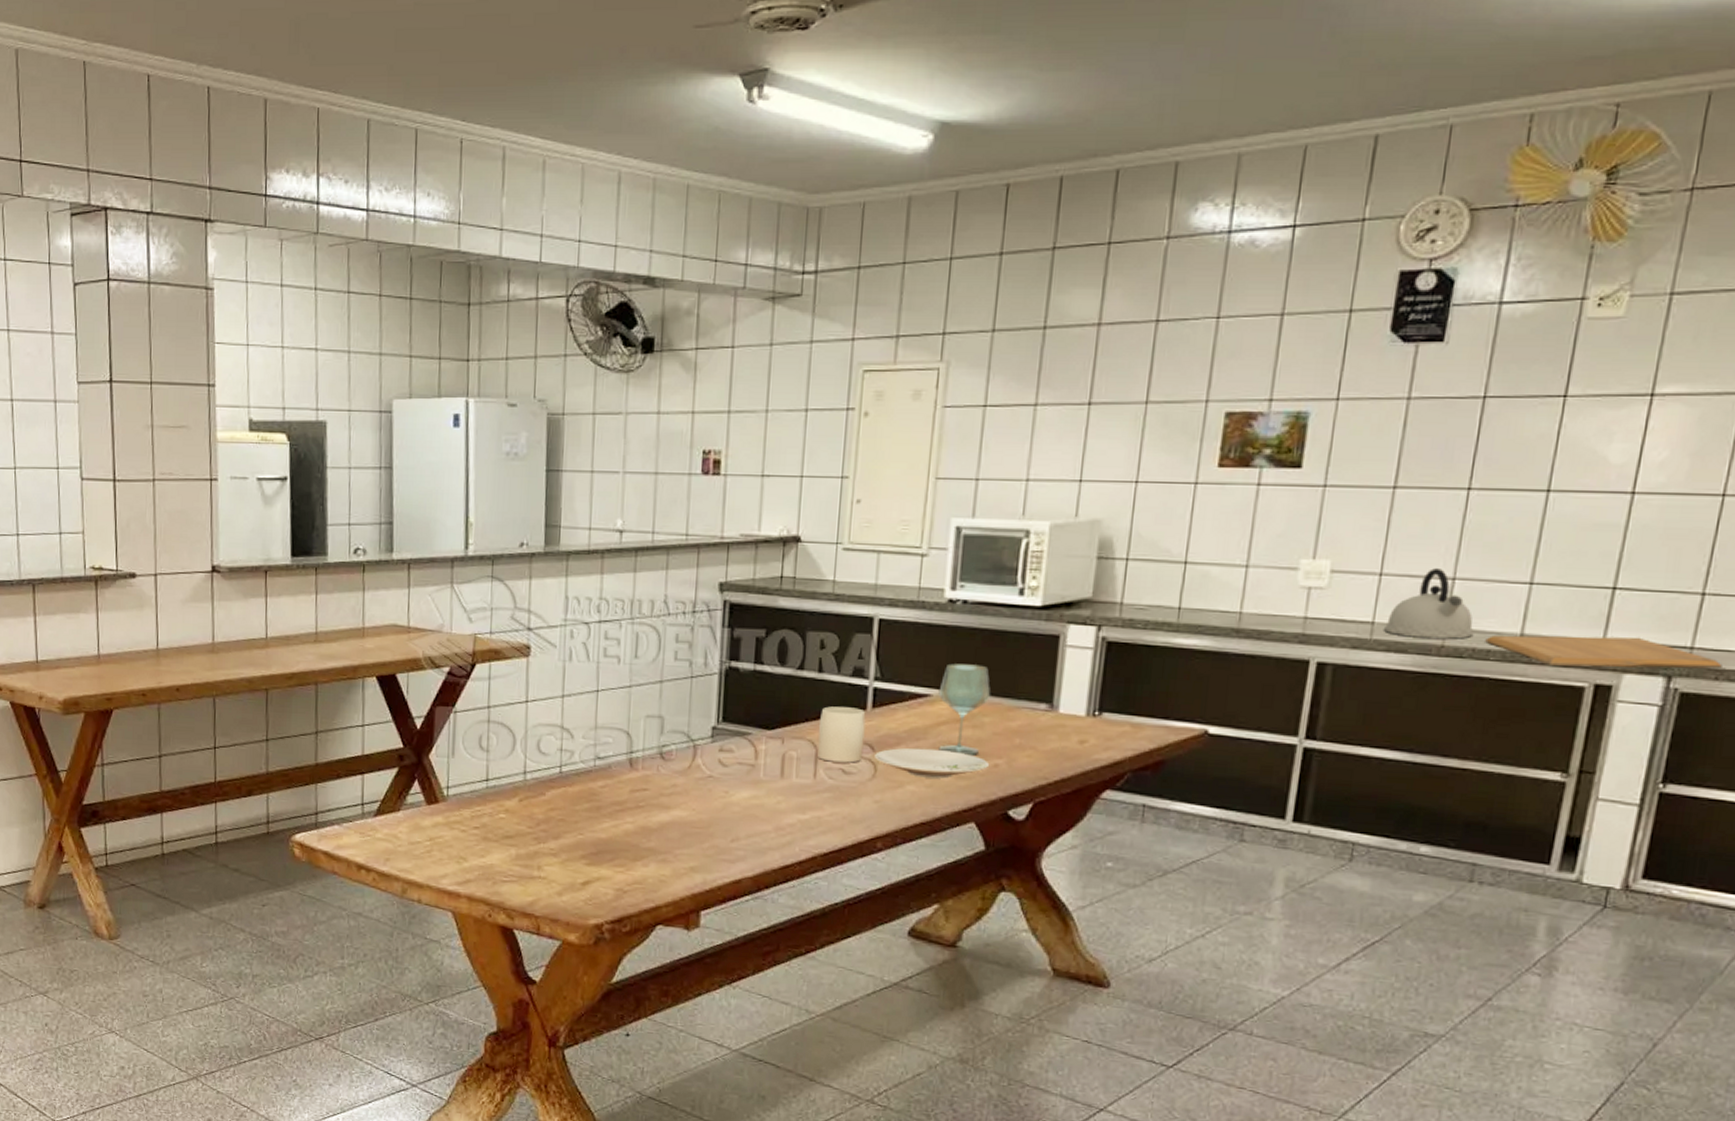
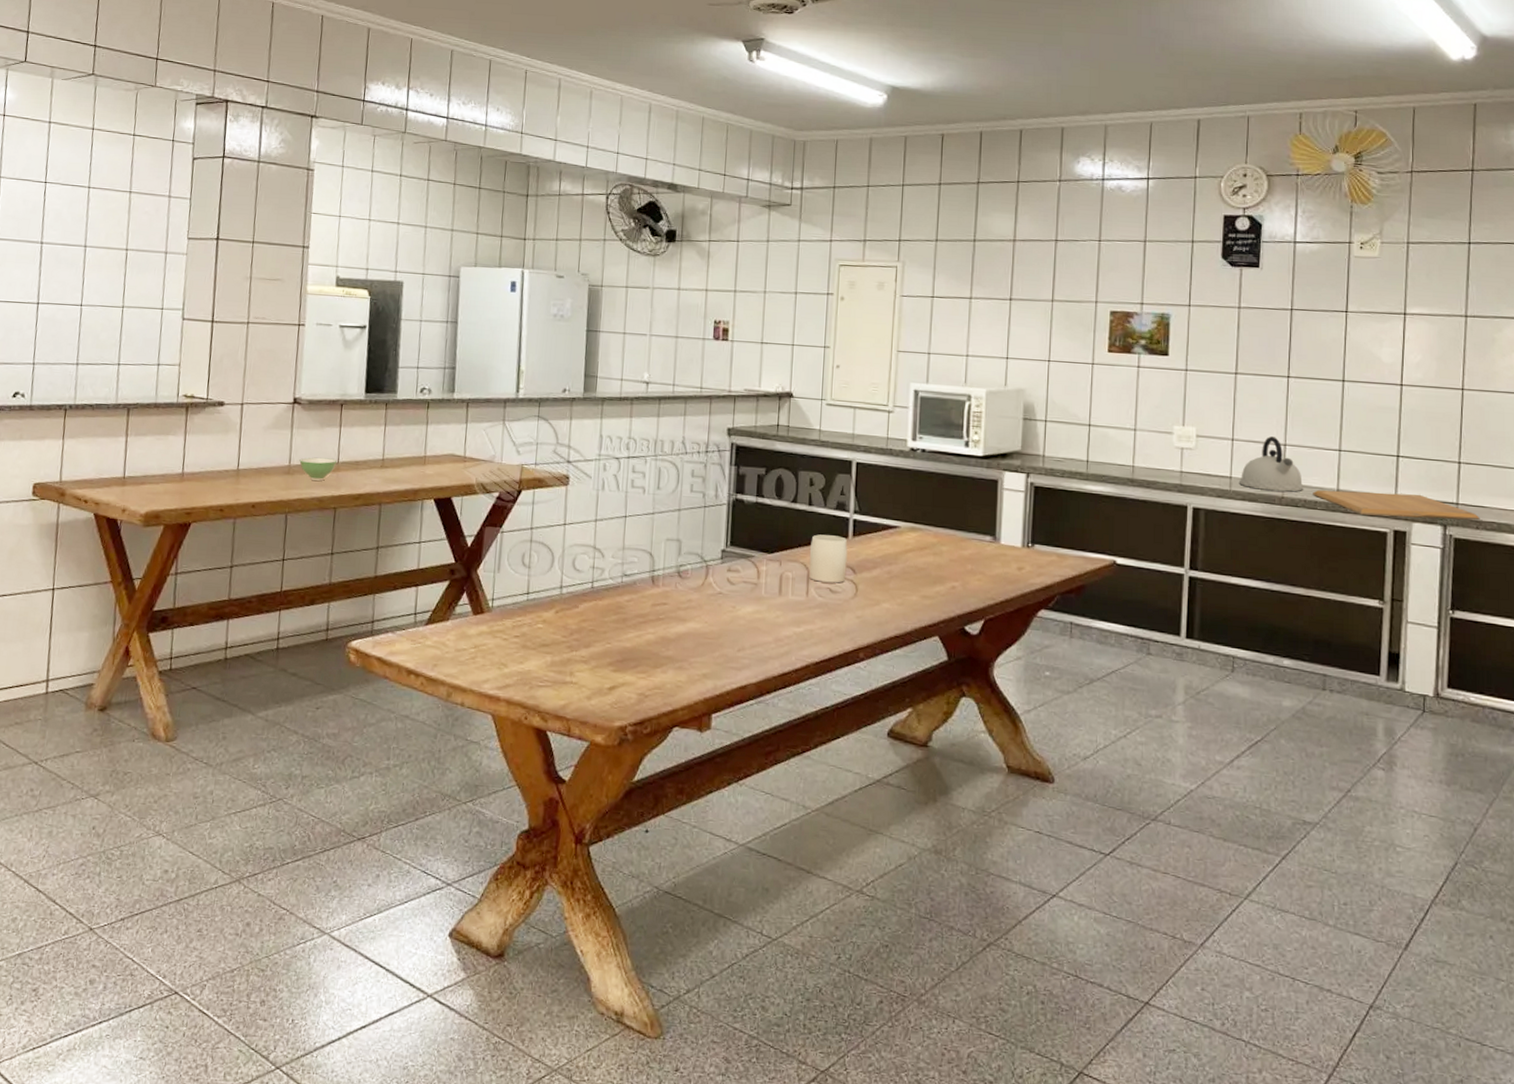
bowl: none [223,633,266,660] -> present [299,457,338,482]
plate: present [875,747,990,779] -> none [856,571,949,598]
wine glass: present [938,663,991,755] -> none [905,501,947,578]

